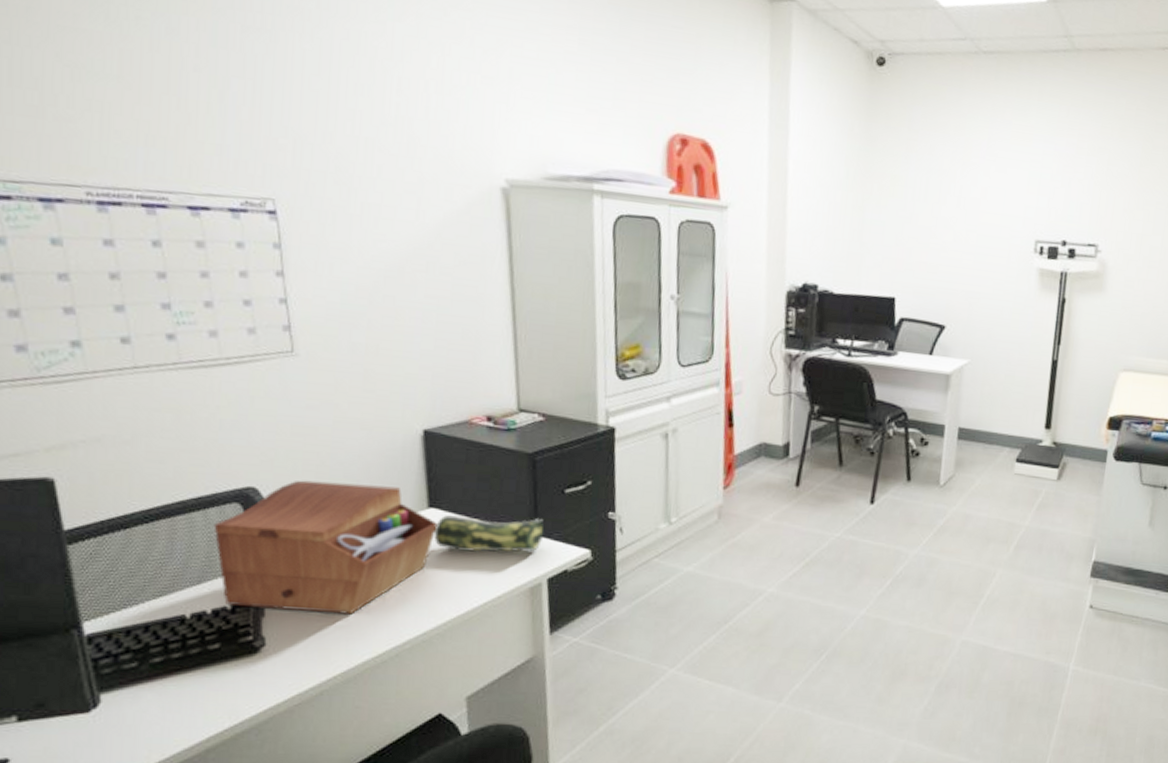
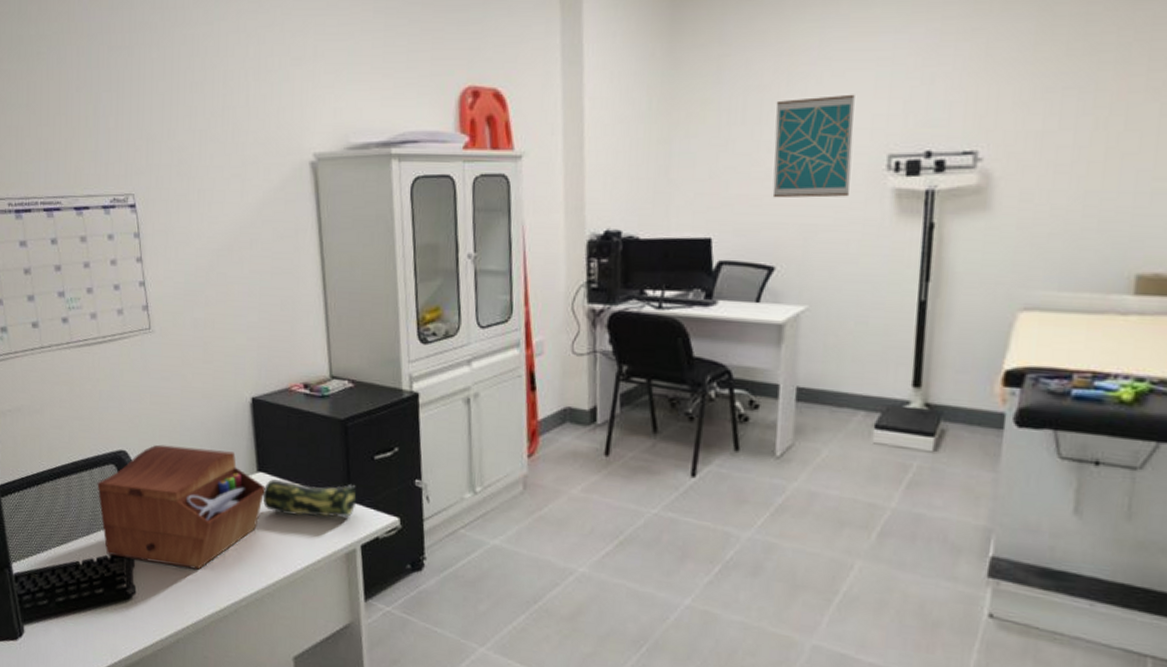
wall art: none [946,185,1013,272] -> present [772,94,855,198]

